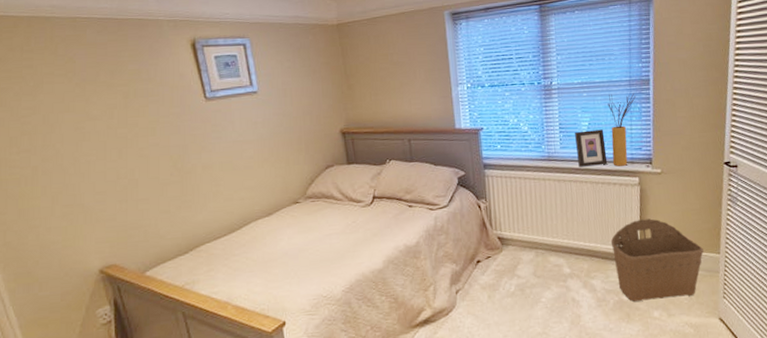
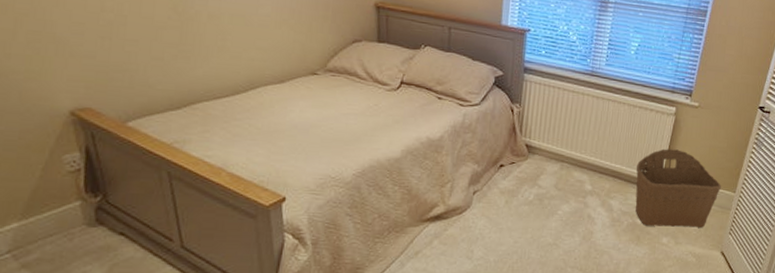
picture frame: present [575,129,608,167] -> none [620,50,652,90]
vase: present [607,93,636,167] -> none [654,19,690,95]

